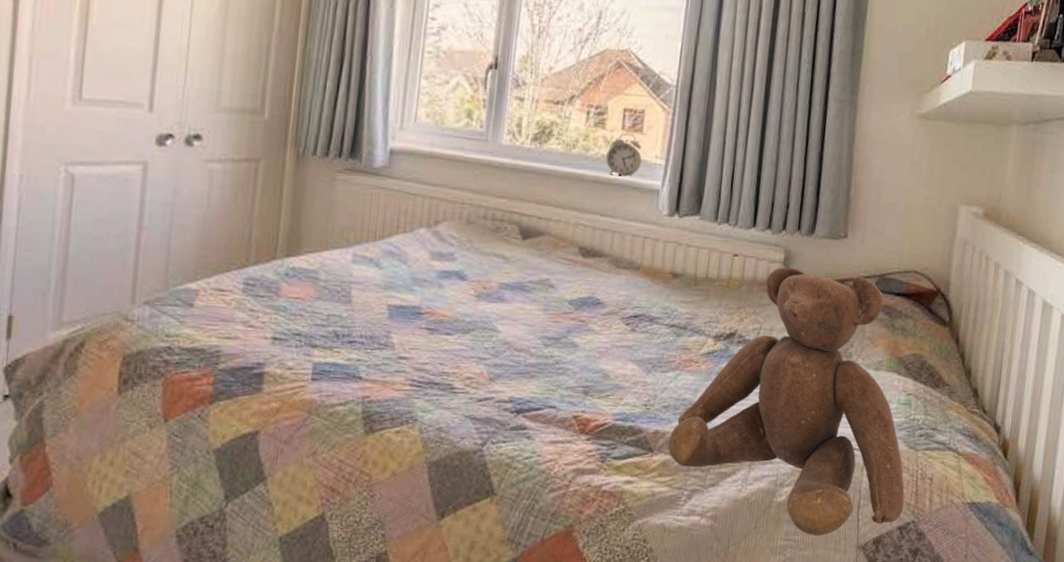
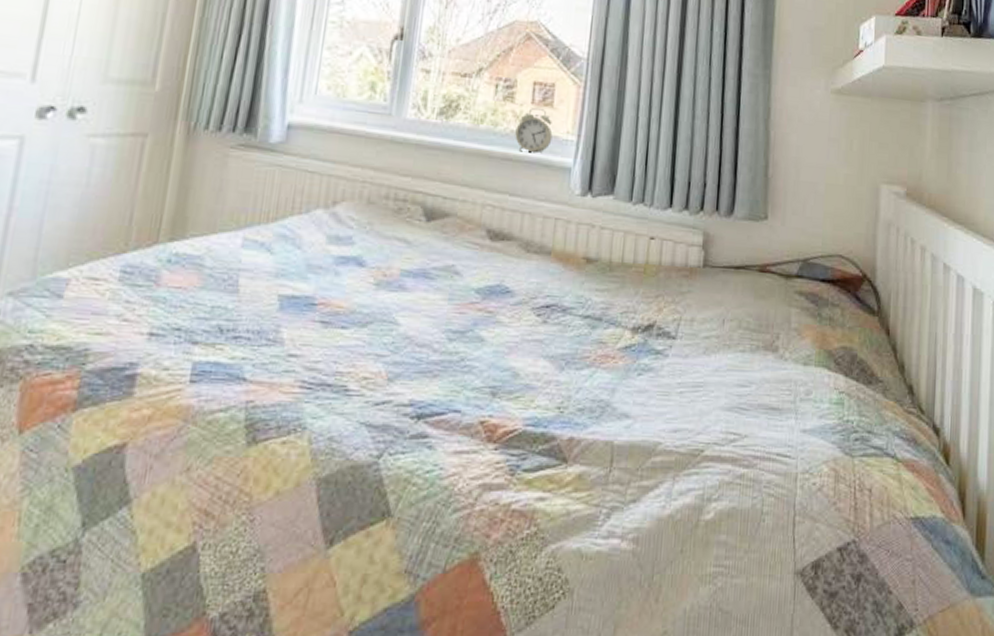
teddy bear: present [667,267,905,536] -> none [583,251,843,560]

